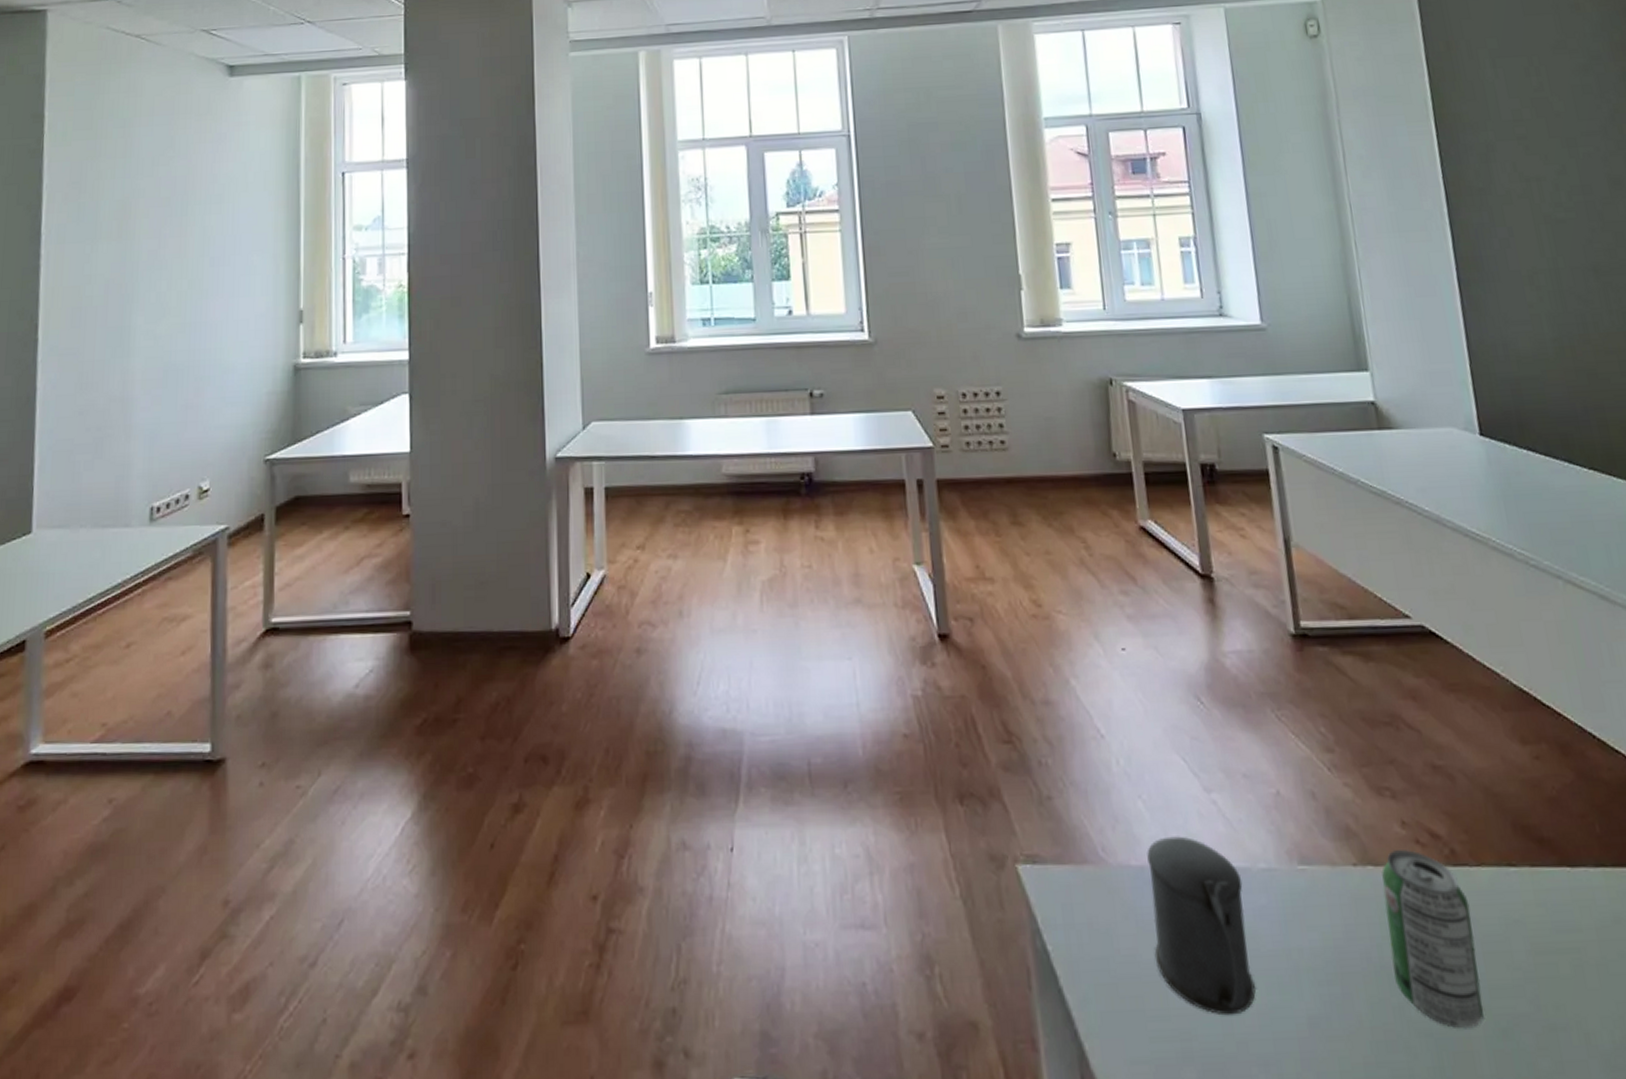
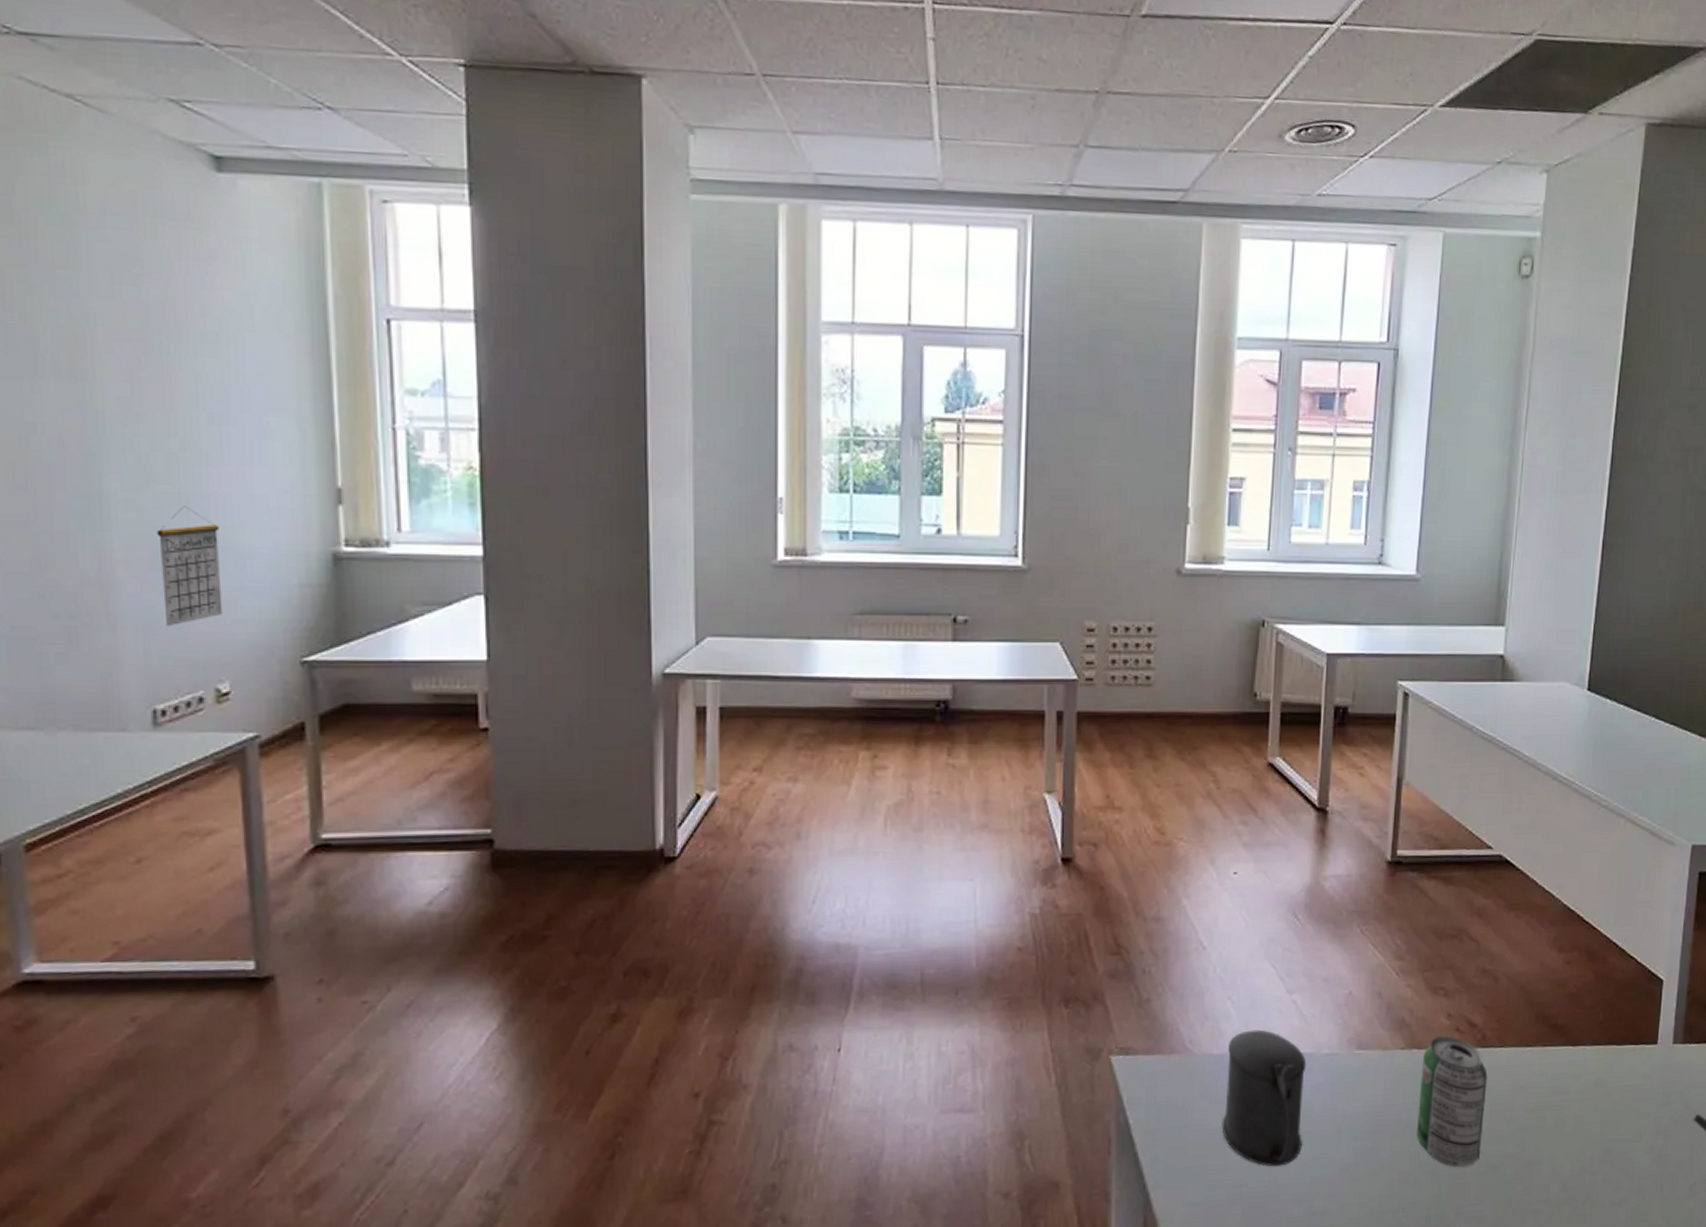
calendar: none [166,333,212,435] -> present [156,506,223,627]

